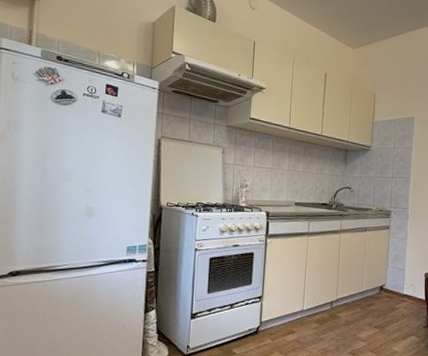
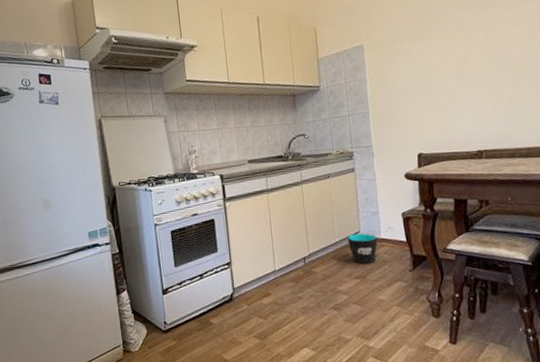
cup sleeve: none [373,286,400,316] -> present [347,233,378,264]

